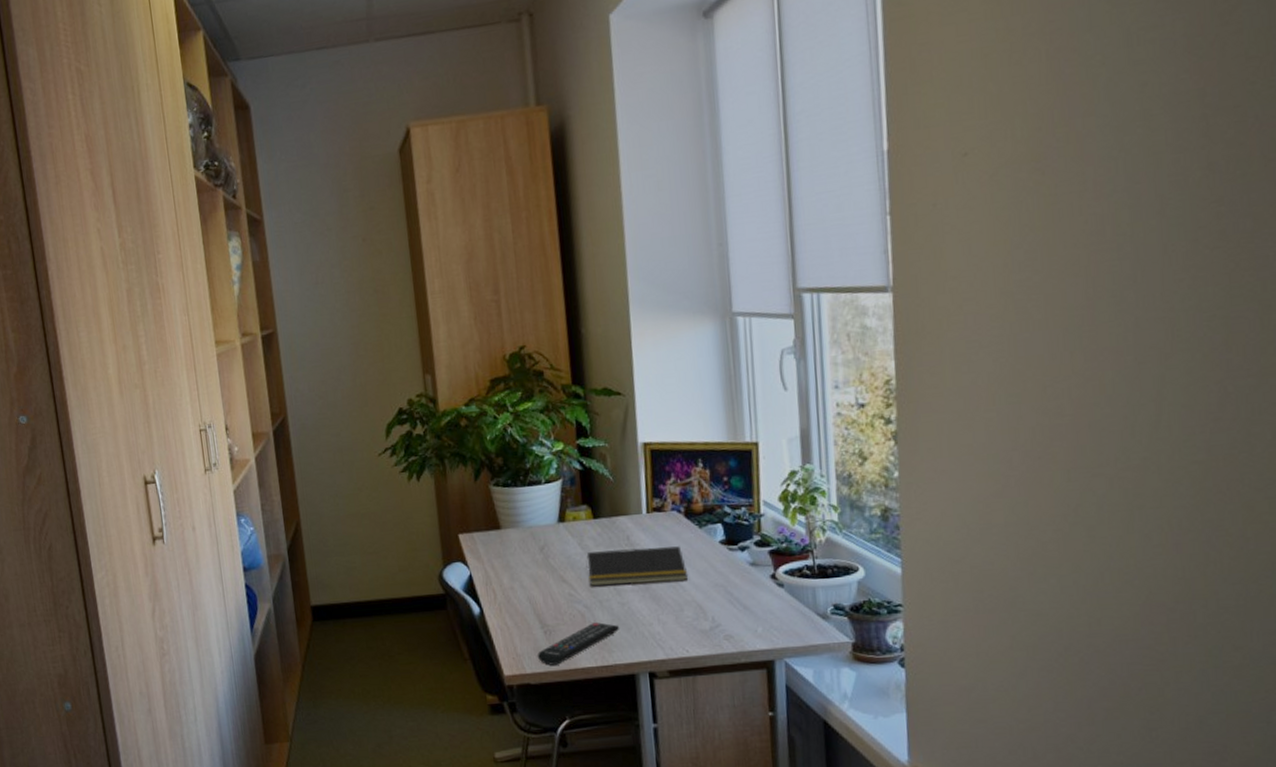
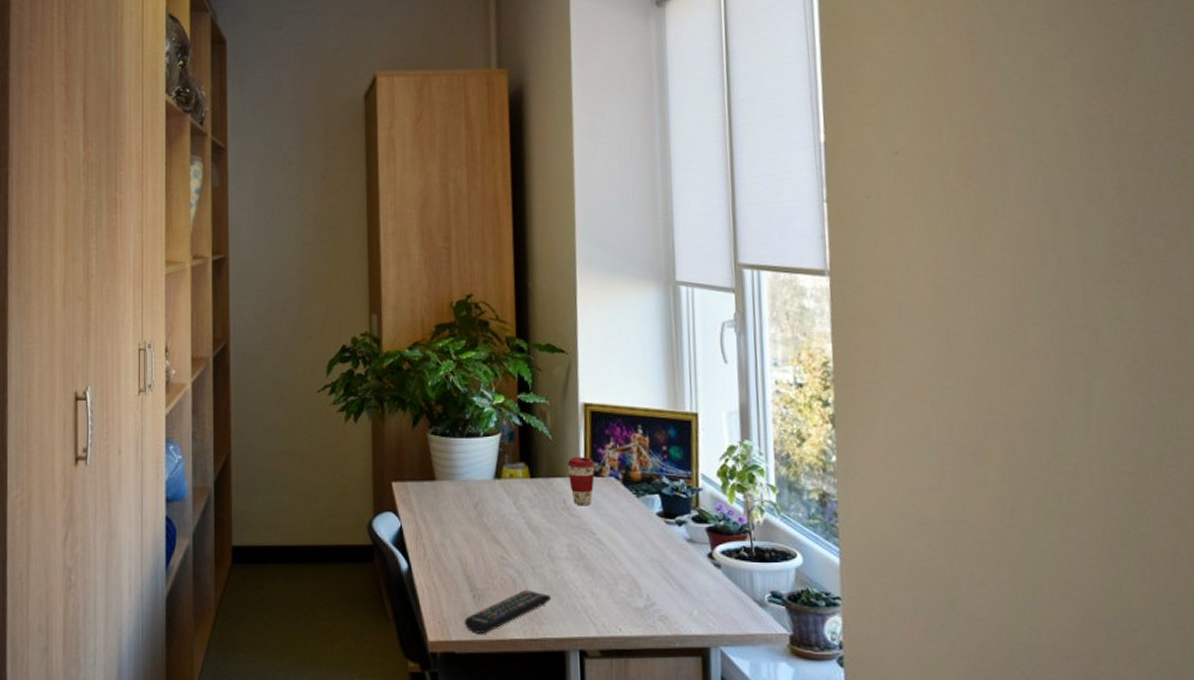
notepad: present [586,546,688,586] -> none [520,512,624,553]
coffee cup: none [628,494,657,541] -> present [567,457,595,506]

